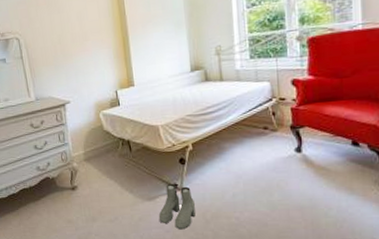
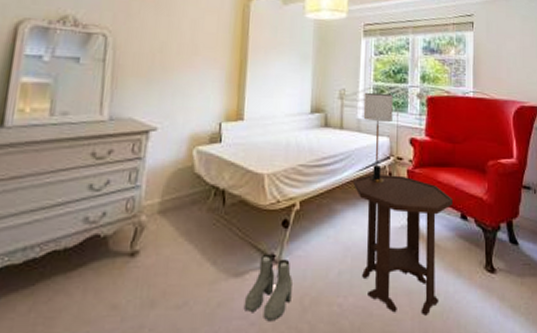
side table: none [238,113,342,225] -> present [353,174,452,316]
table lamp: none [240,41,272,122] -> present [363,92,393,183]

